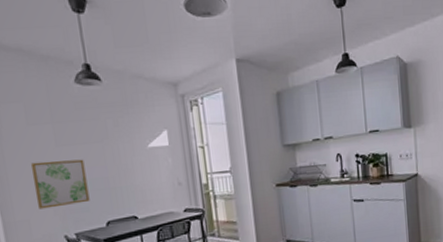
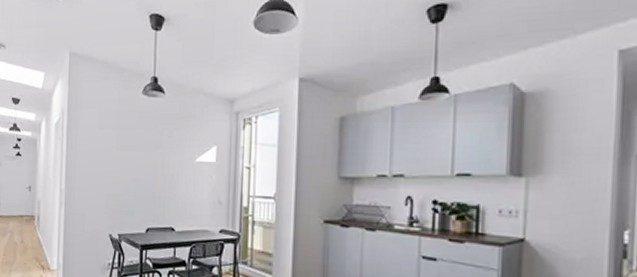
wall art: present [30,159,90,209] -> none [93,163,137,207]

